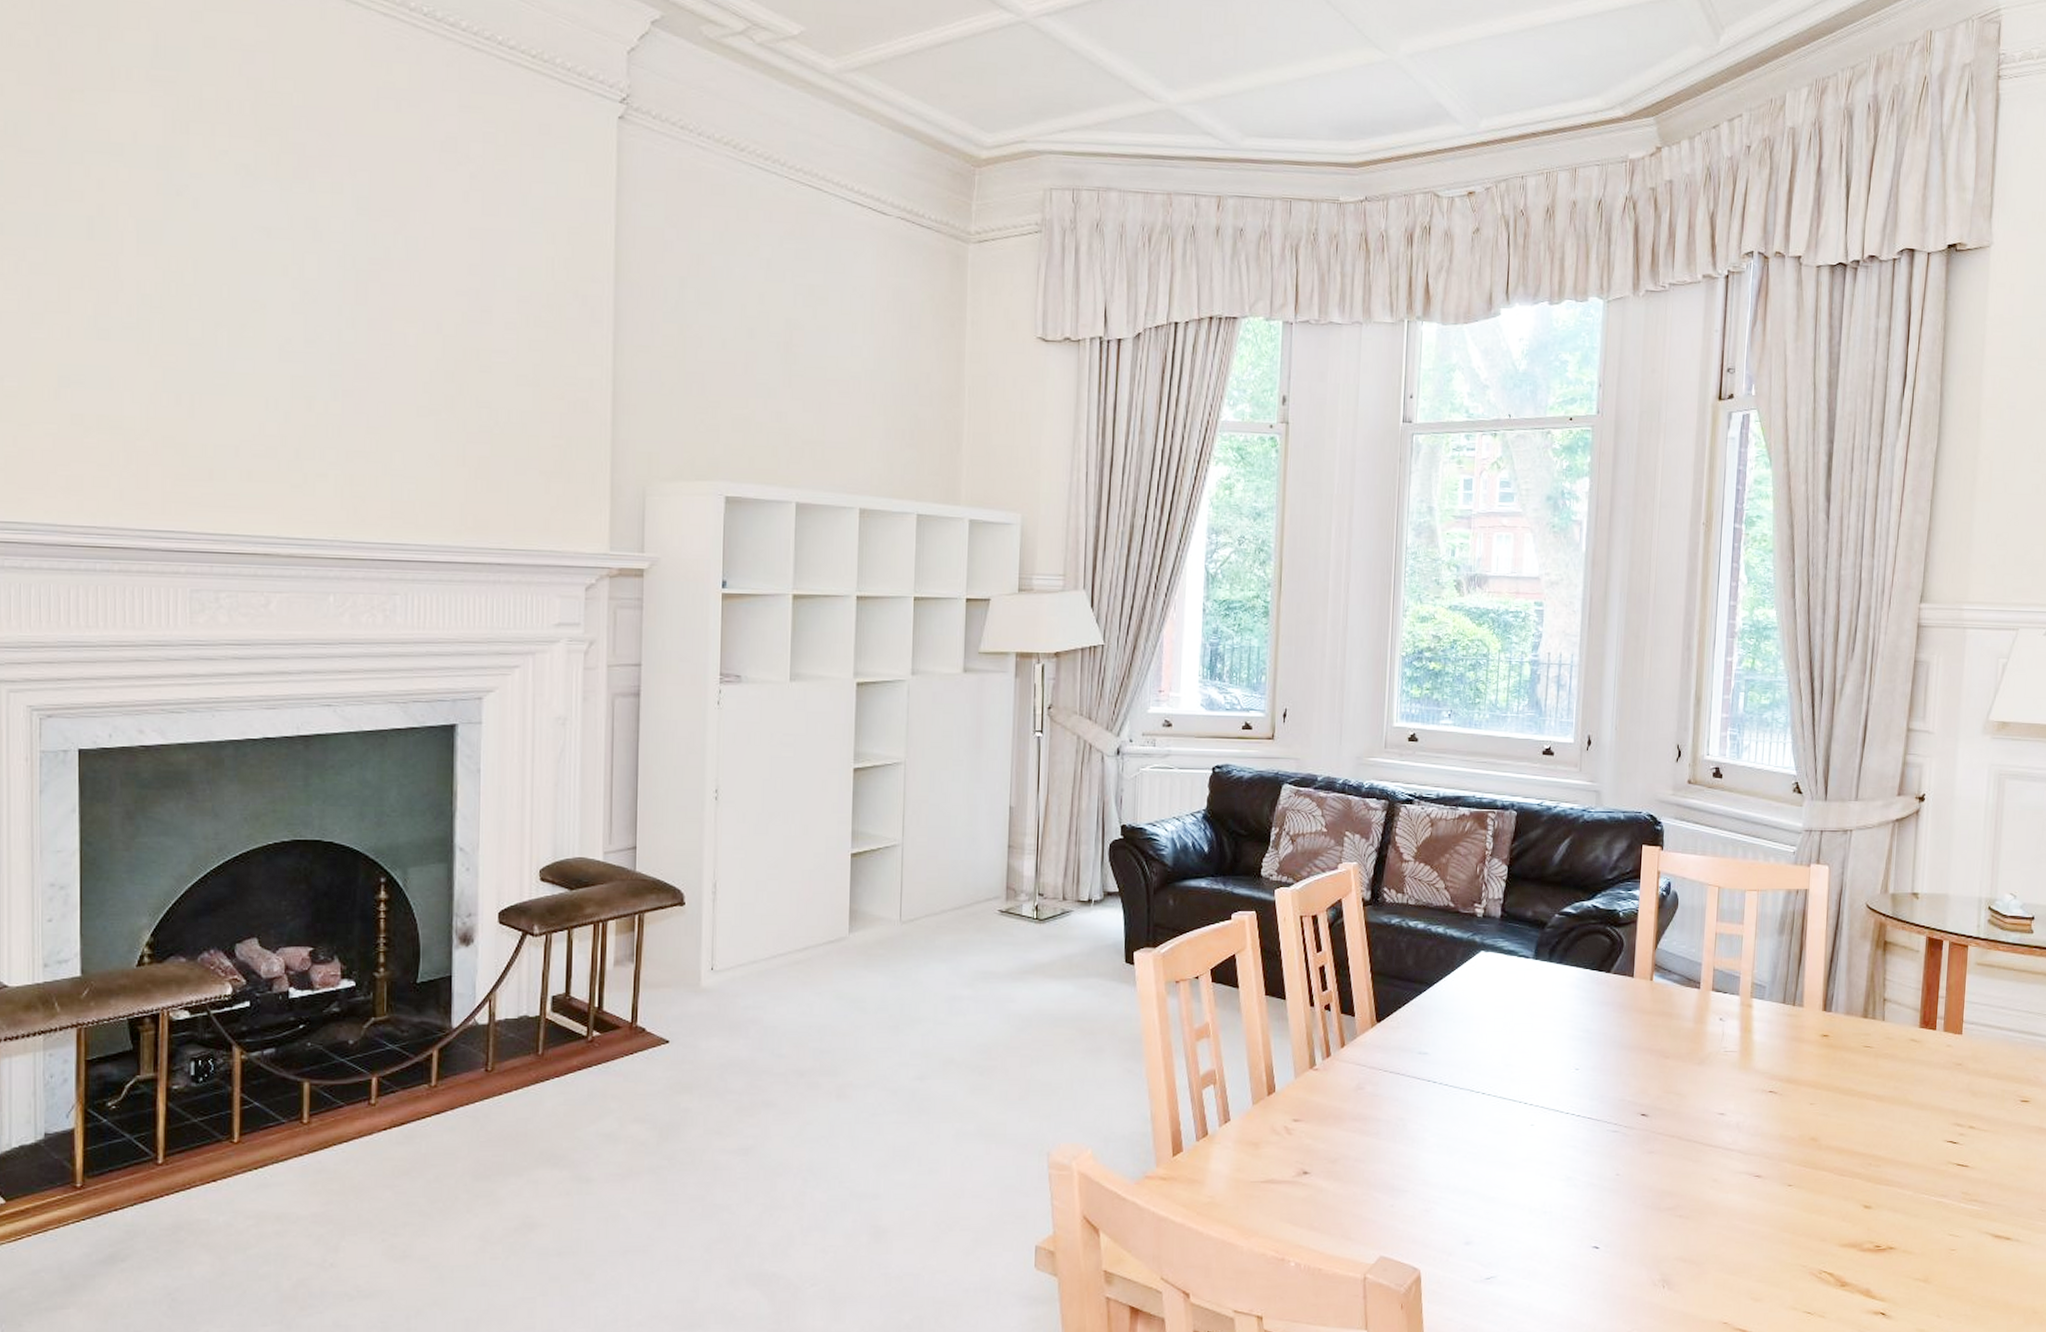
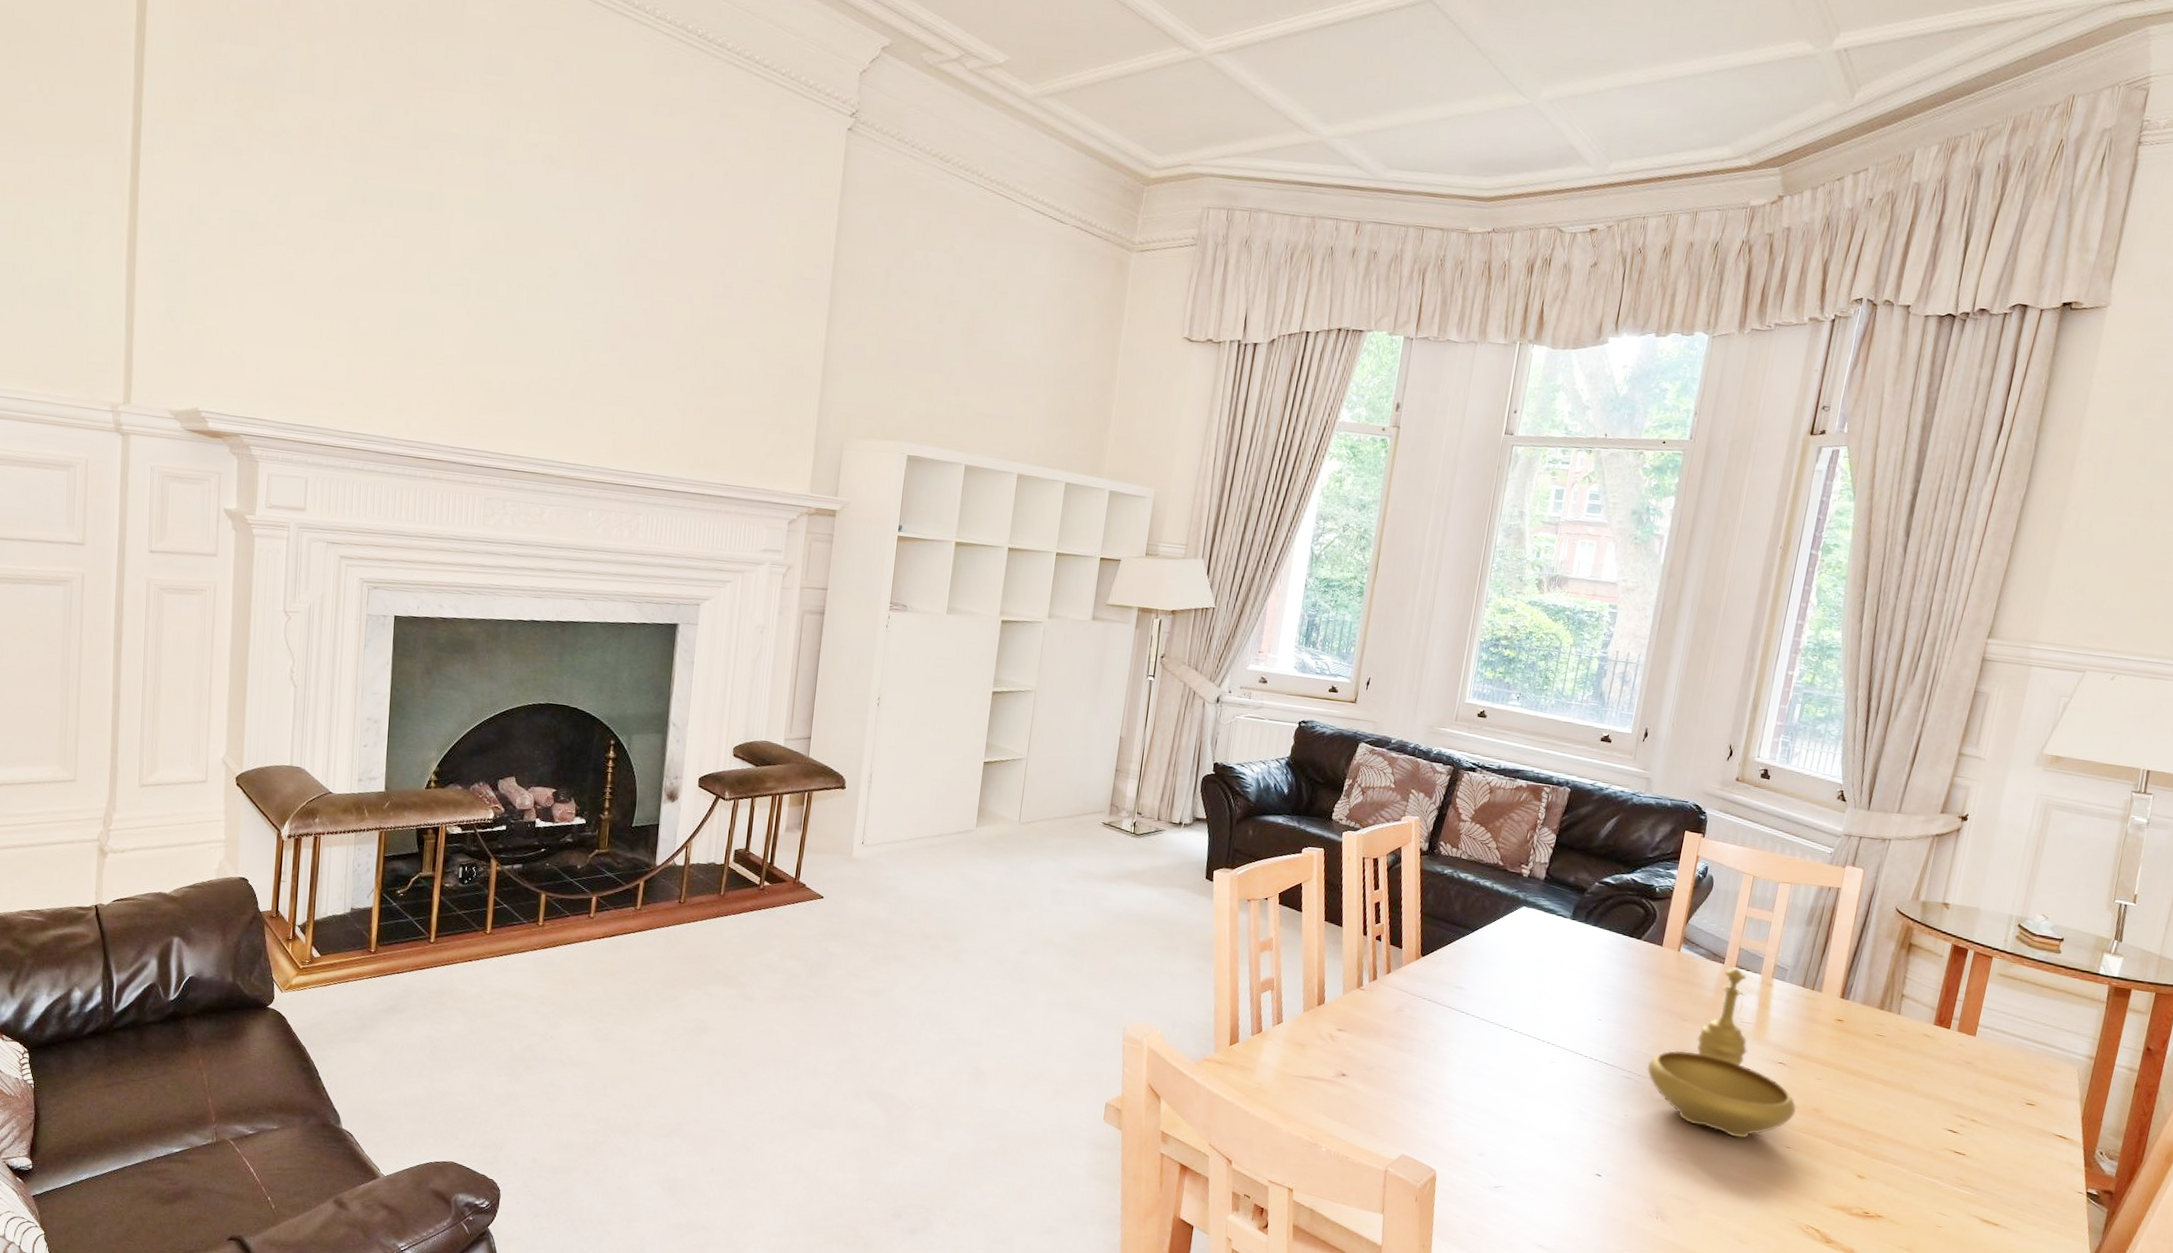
decorative bowl: none [1633,991,1794,1182] -> present [1646,967,1797,1139]

